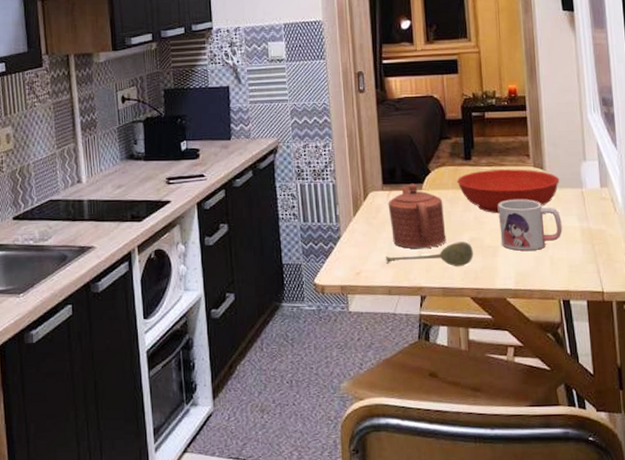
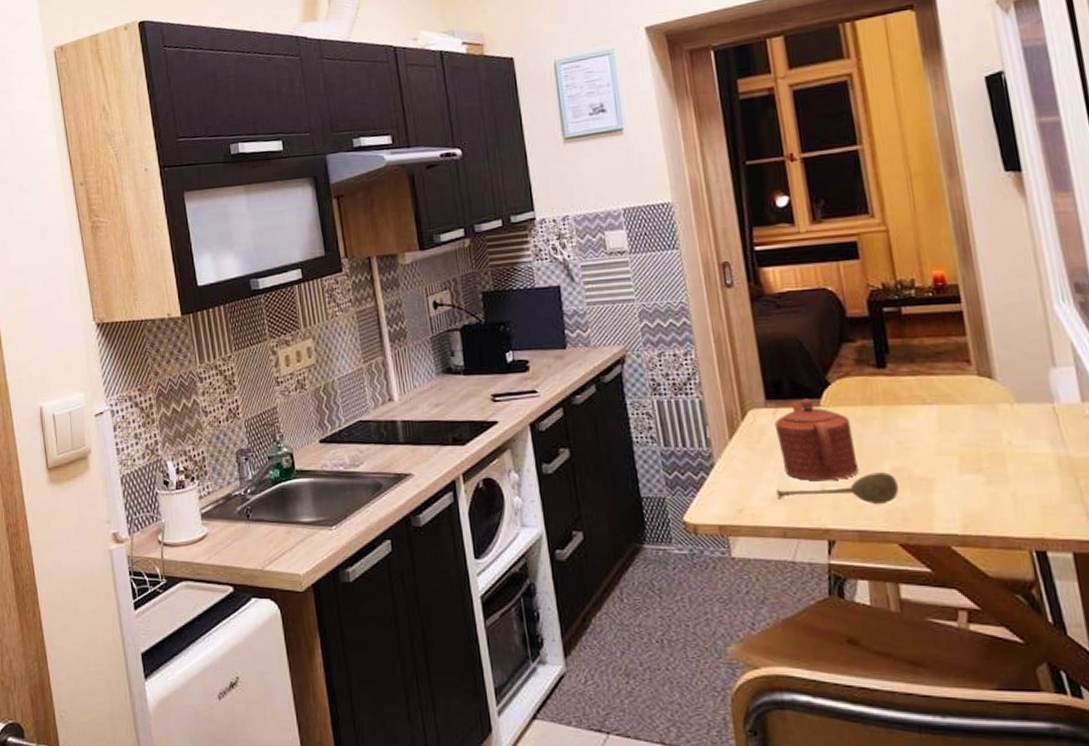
bowl: present [457,169,560,214] -> none [868,378,1019,437]
mug: present [498,199,562,251] -> none [929,417,1028,485]

